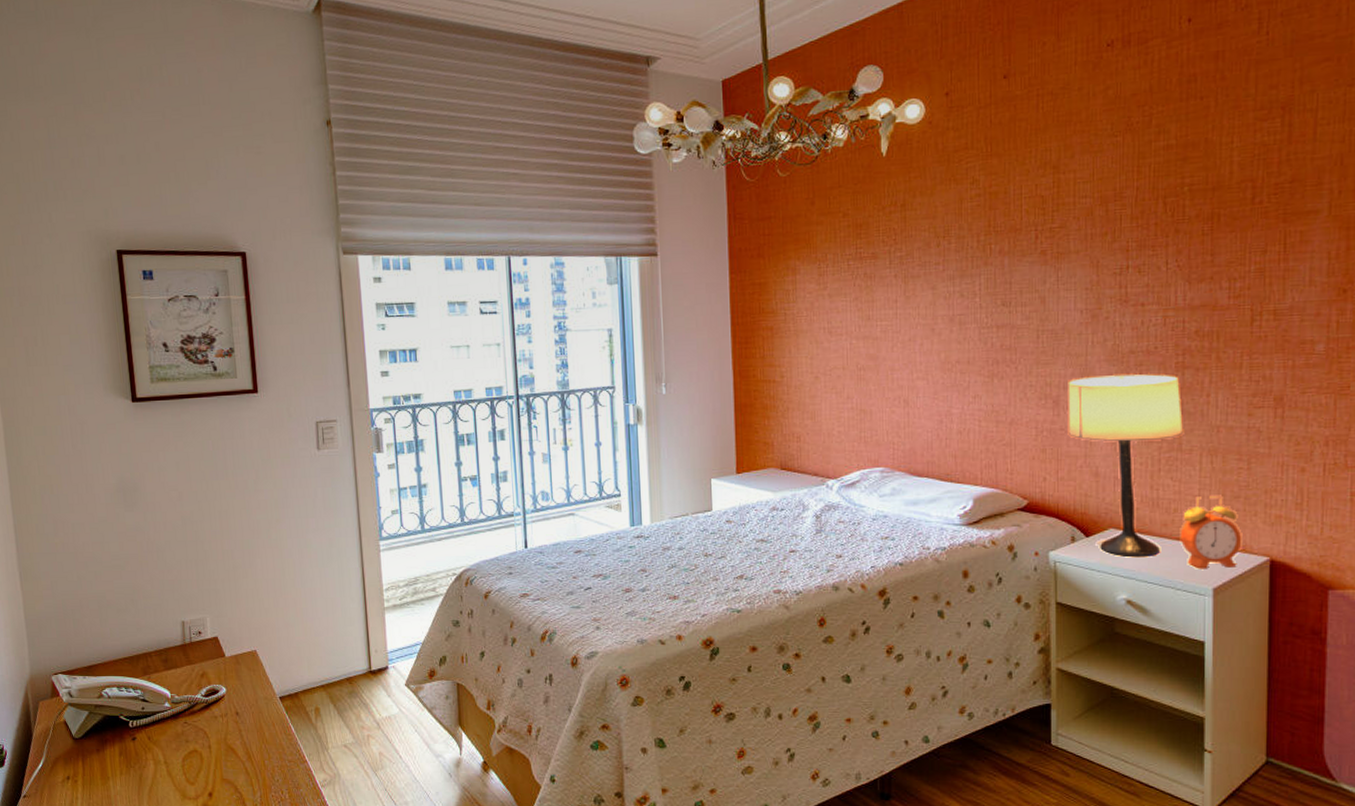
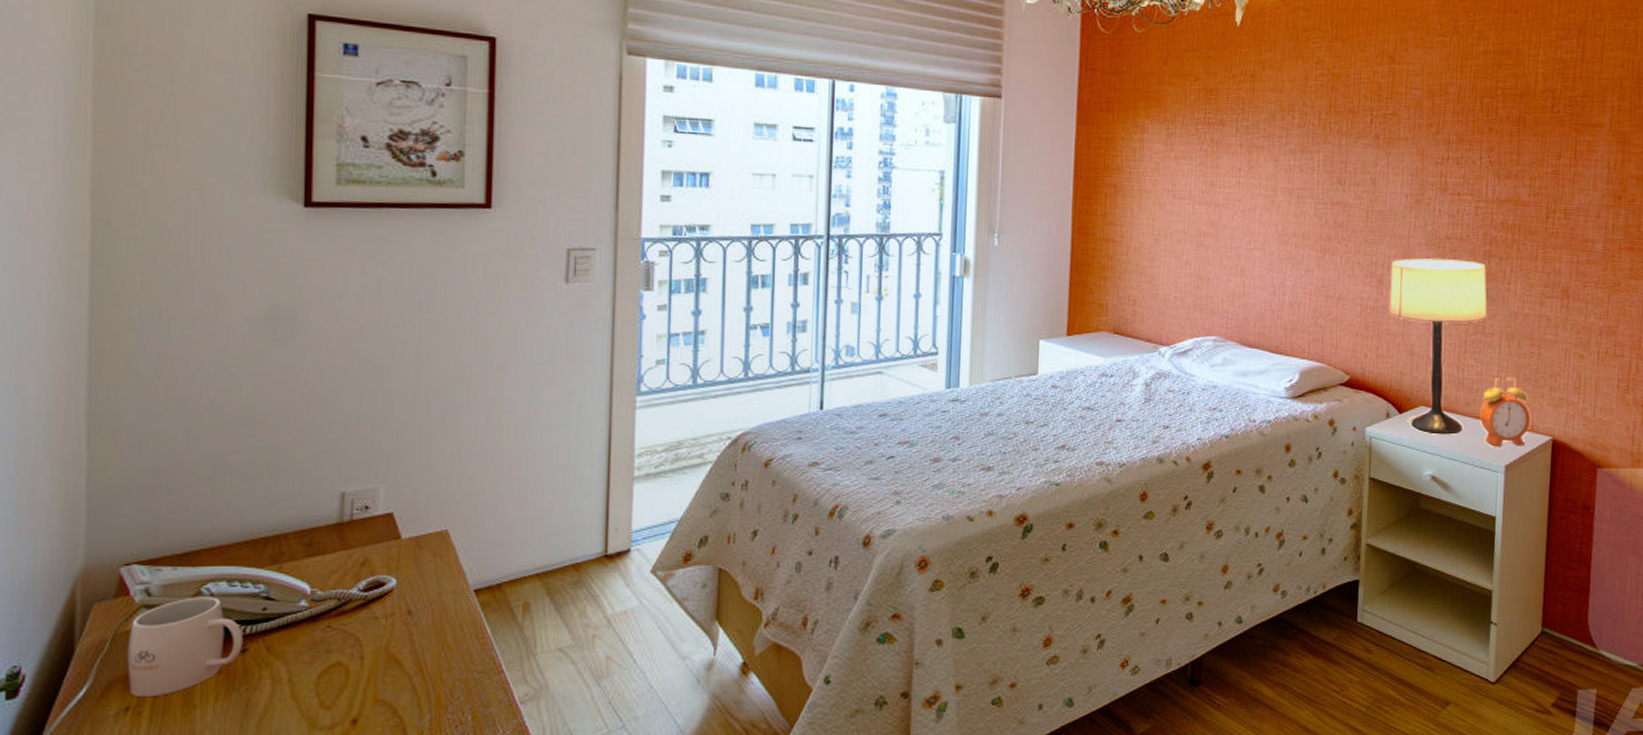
mug: none [62,698,133,770] -> present [127,596,243,698]

